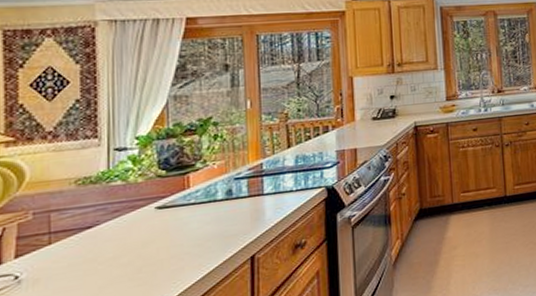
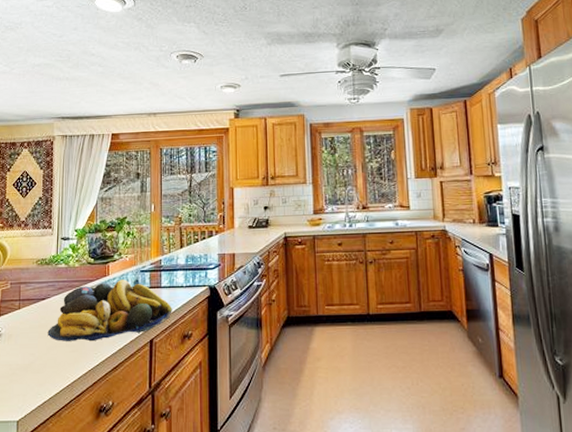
fruit bowl: none [98,191,279,276] -> present [47,279,172,341]

